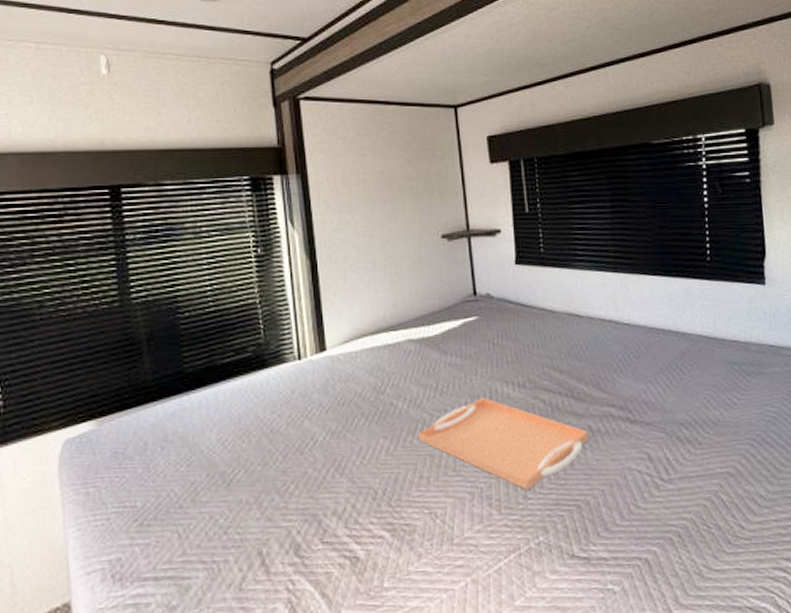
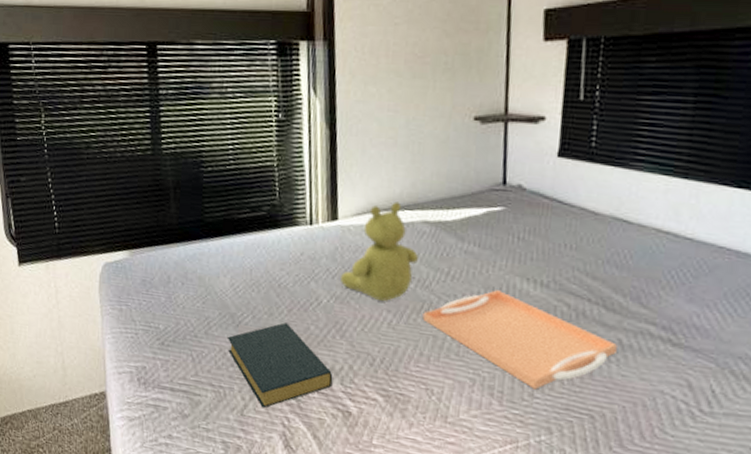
hardback book: none [217,471,337,576] -> present [226,322,333,408]
stuffed bear: none [335,324,407,429] -> present [341,201,418,302]

